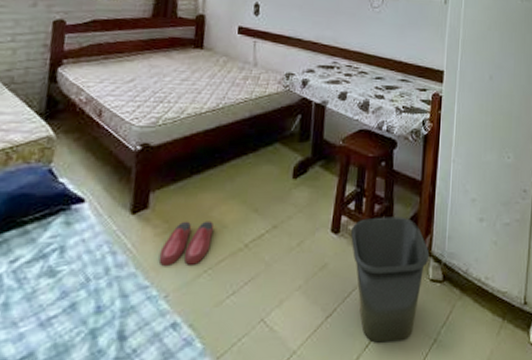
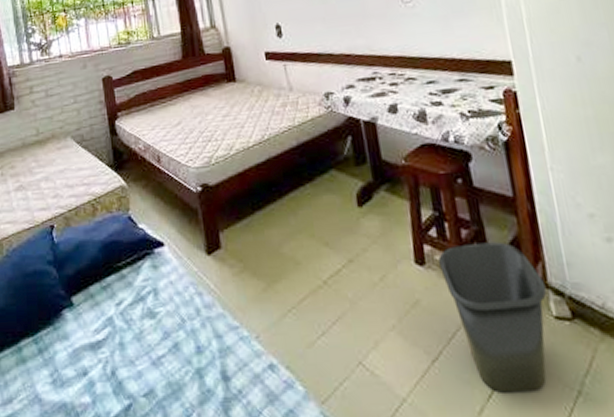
slippers: present [158,221,213,267] -> none [241,257,289,307]

